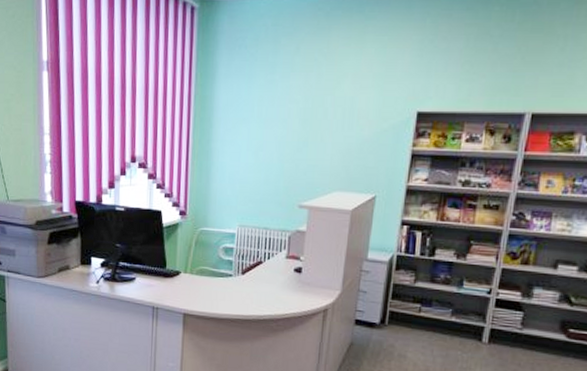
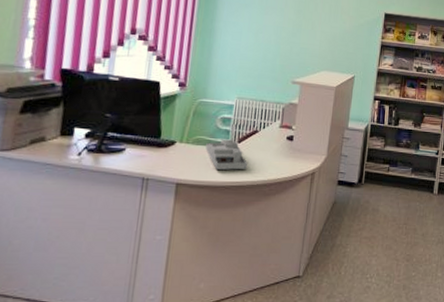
desk organizer: none [209,270,254,303] -> present [205,139,249,170]

